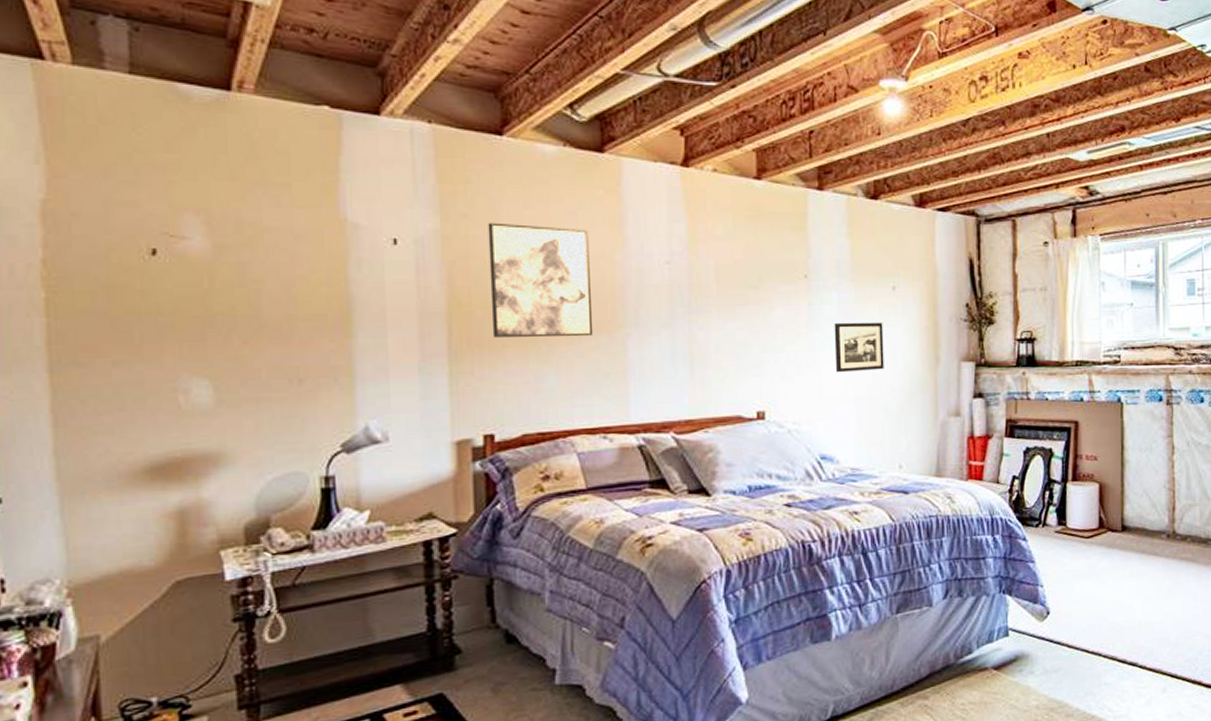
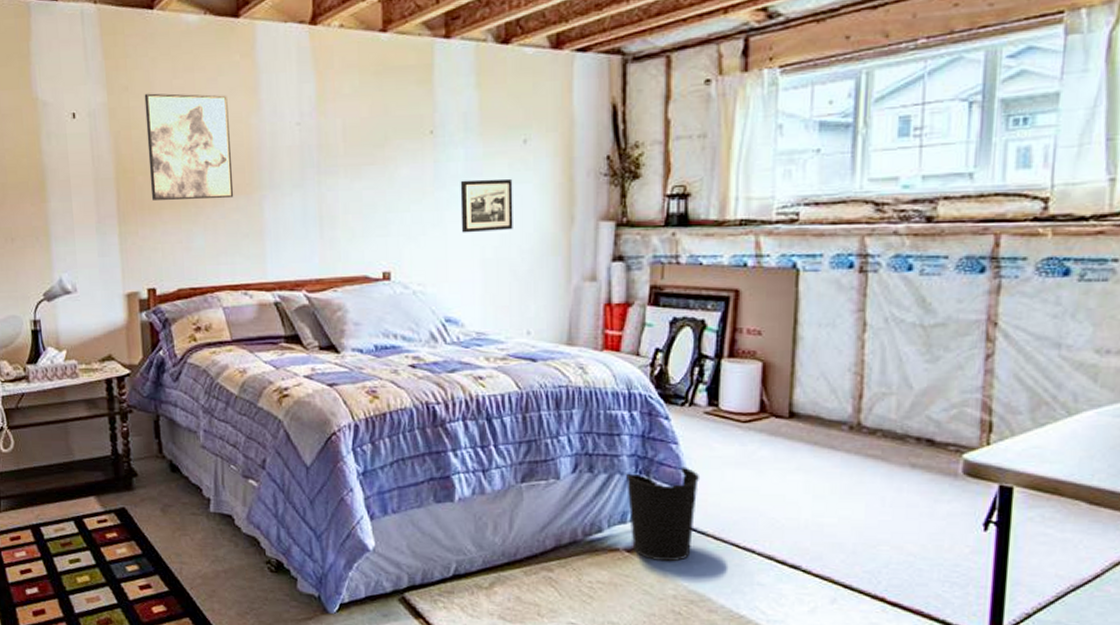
wastebasket: none [991,582,1054,675] -> present [625,465,701,562]

